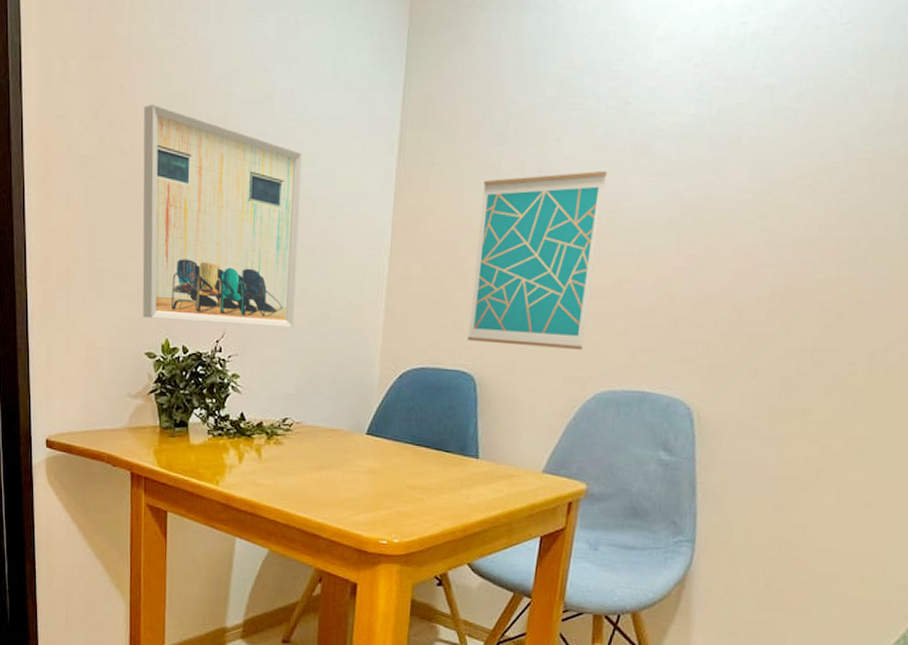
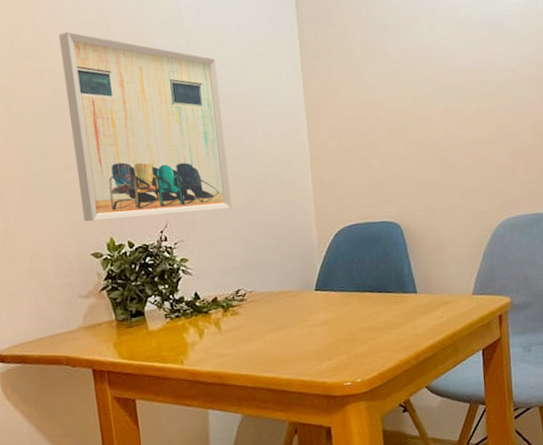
wall art: present [467,170,608,350] -> none [377,45,483,195]

